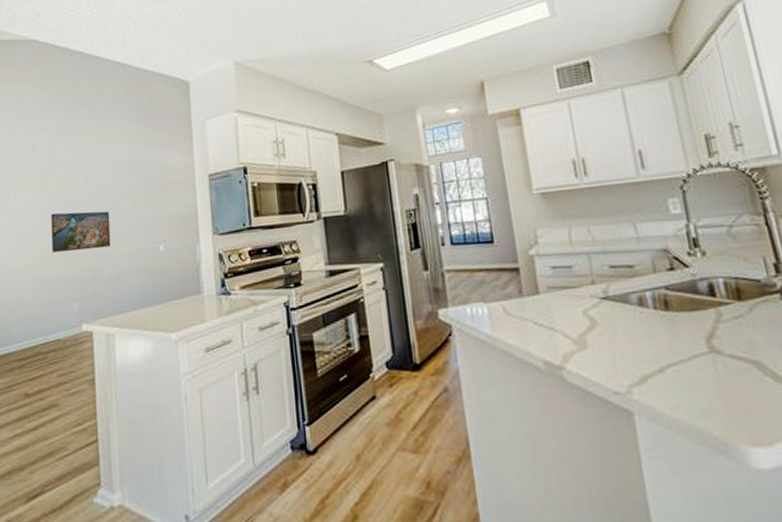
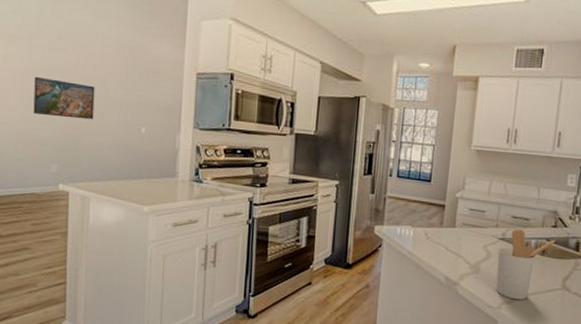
utensil holder: none [604,280,679,378] -> present [496,229,556,300]

